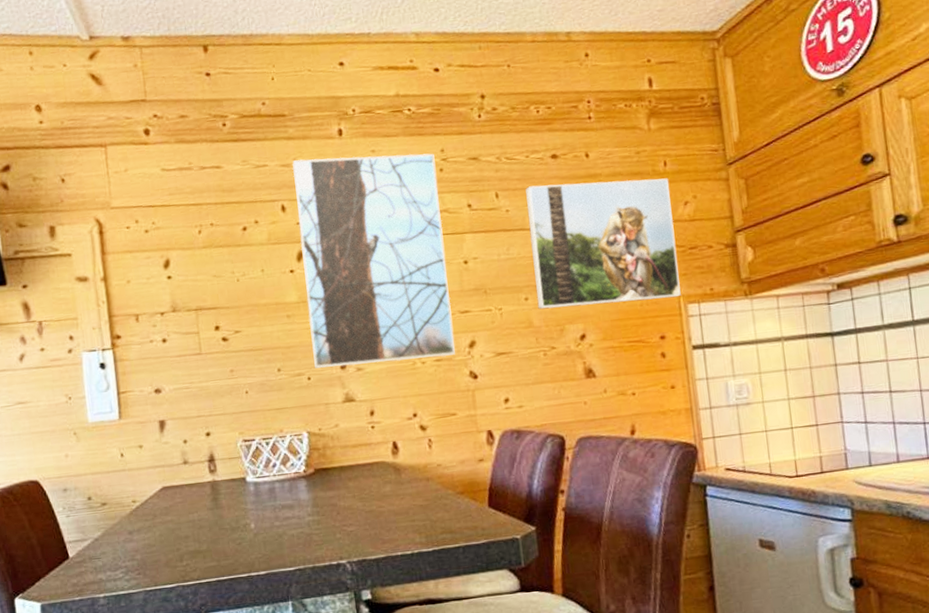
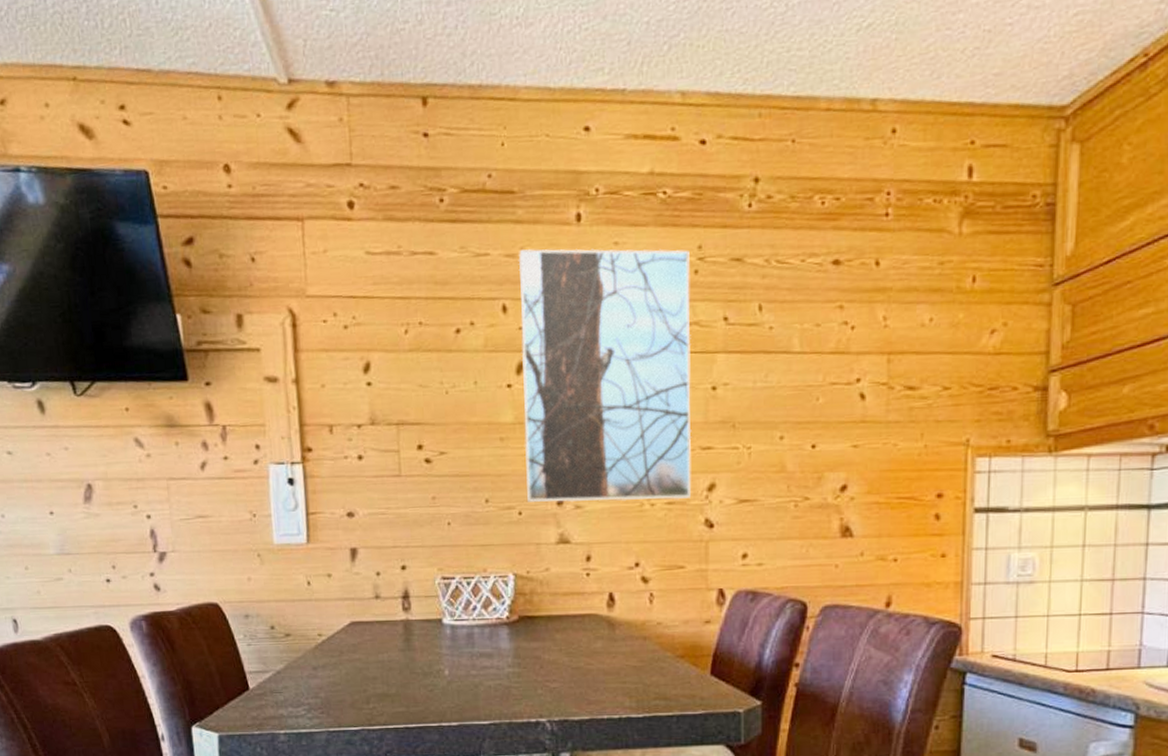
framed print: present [525,178,681,310] -> none [794,297,976,452]

